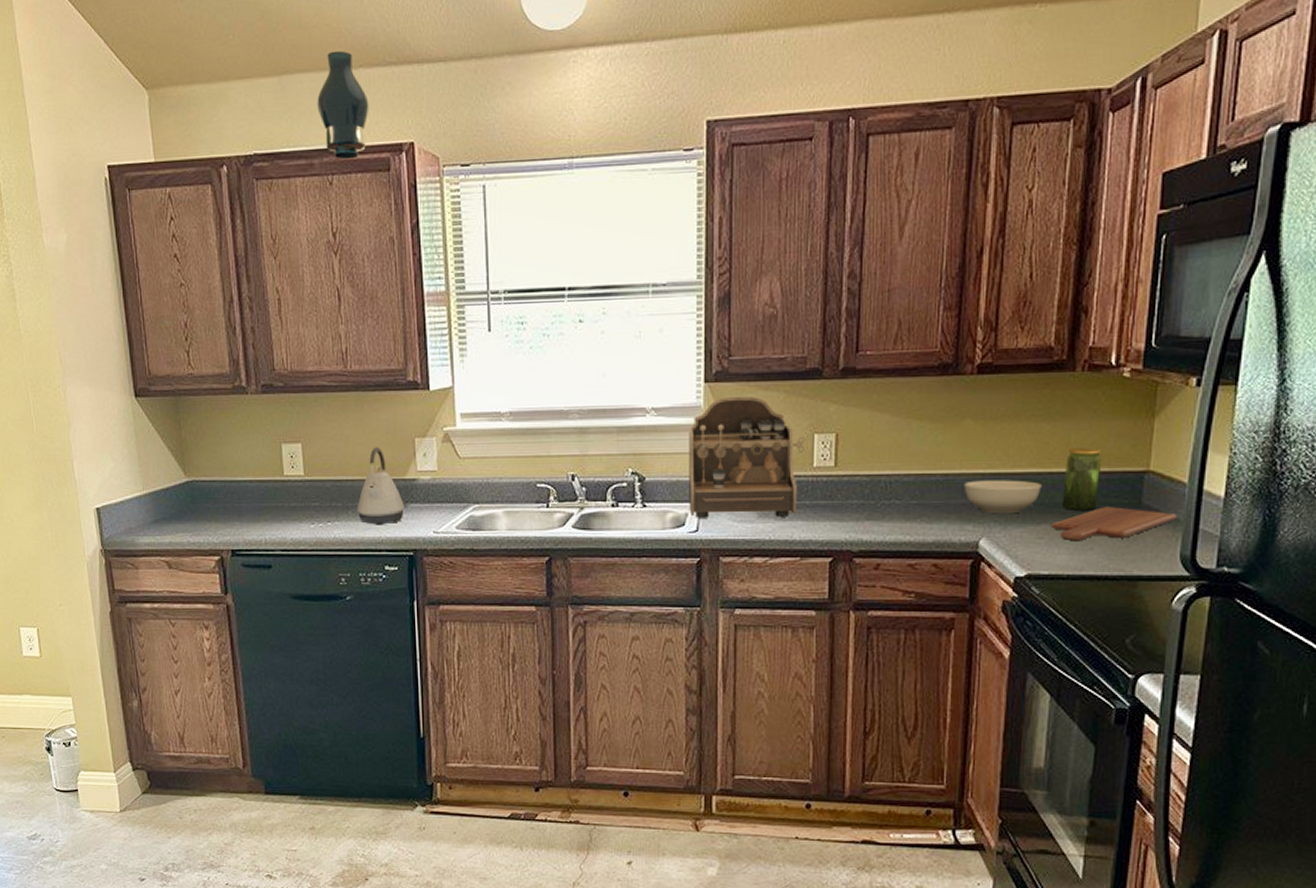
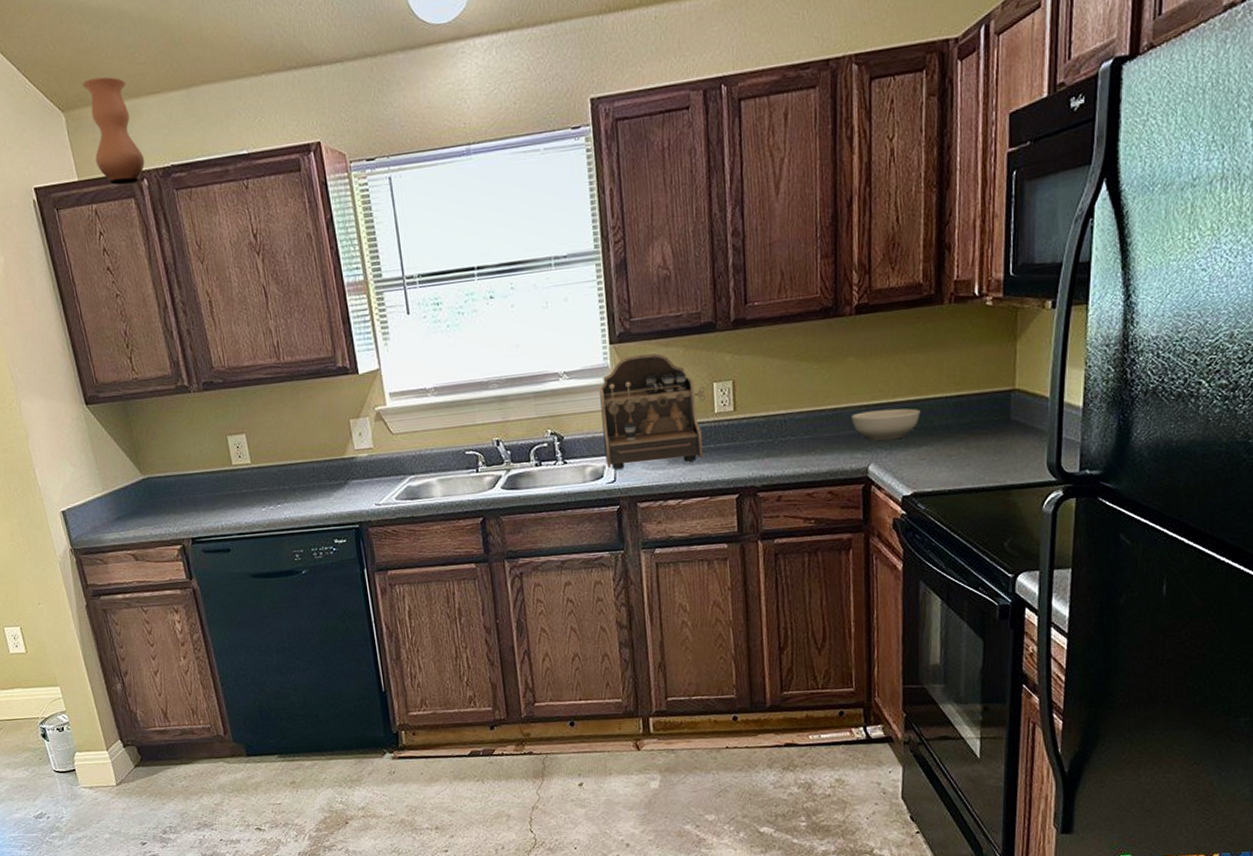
vase: none [170,57,227,170] -> present [82,77,145,186]
vase: present [317,50,369,160] -> none [225,59,276,164]
kettle: present [356,447,404,525] -> none [302,431,347,504]
cutting board: present [1050,506,1178,541] -> none [931,424,1043,459]
jar: present [1061,447,1103,510] -> none [939,372,973,432]

